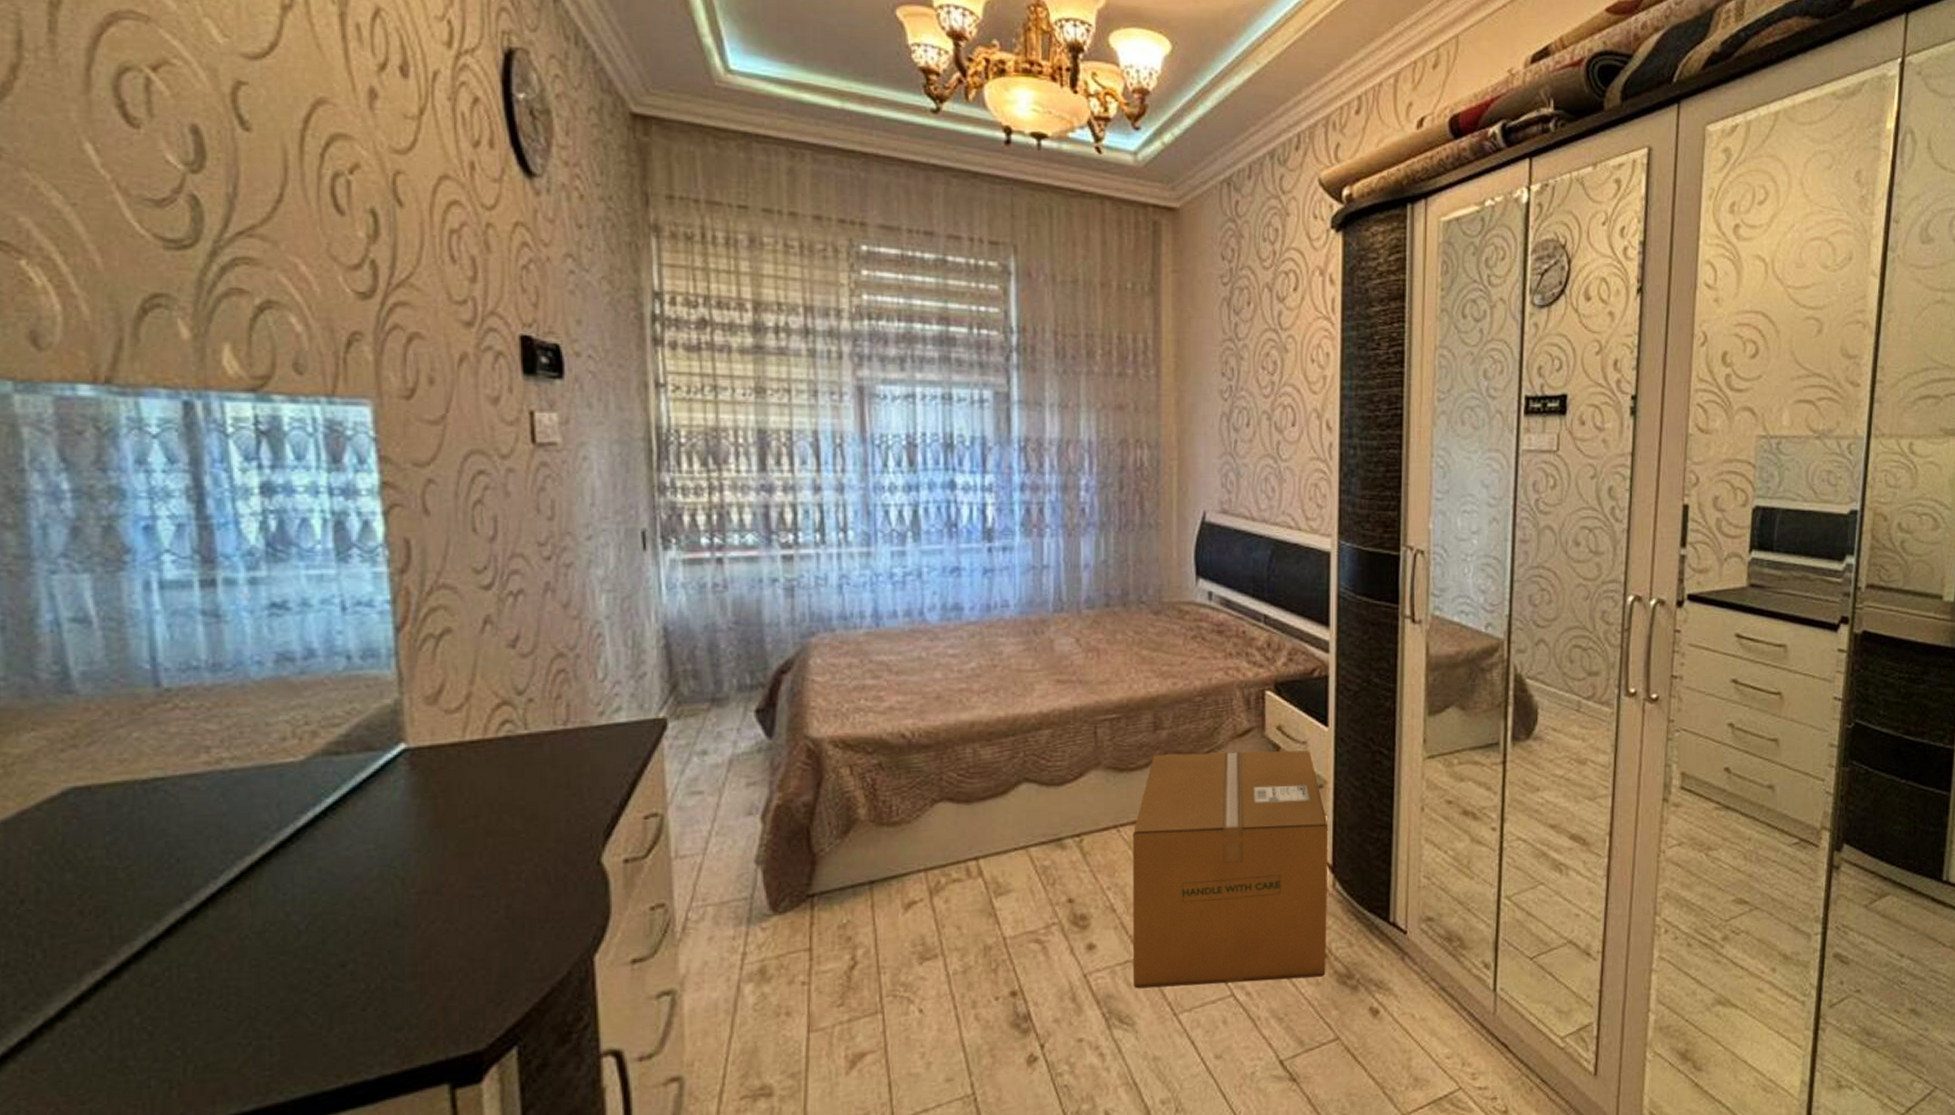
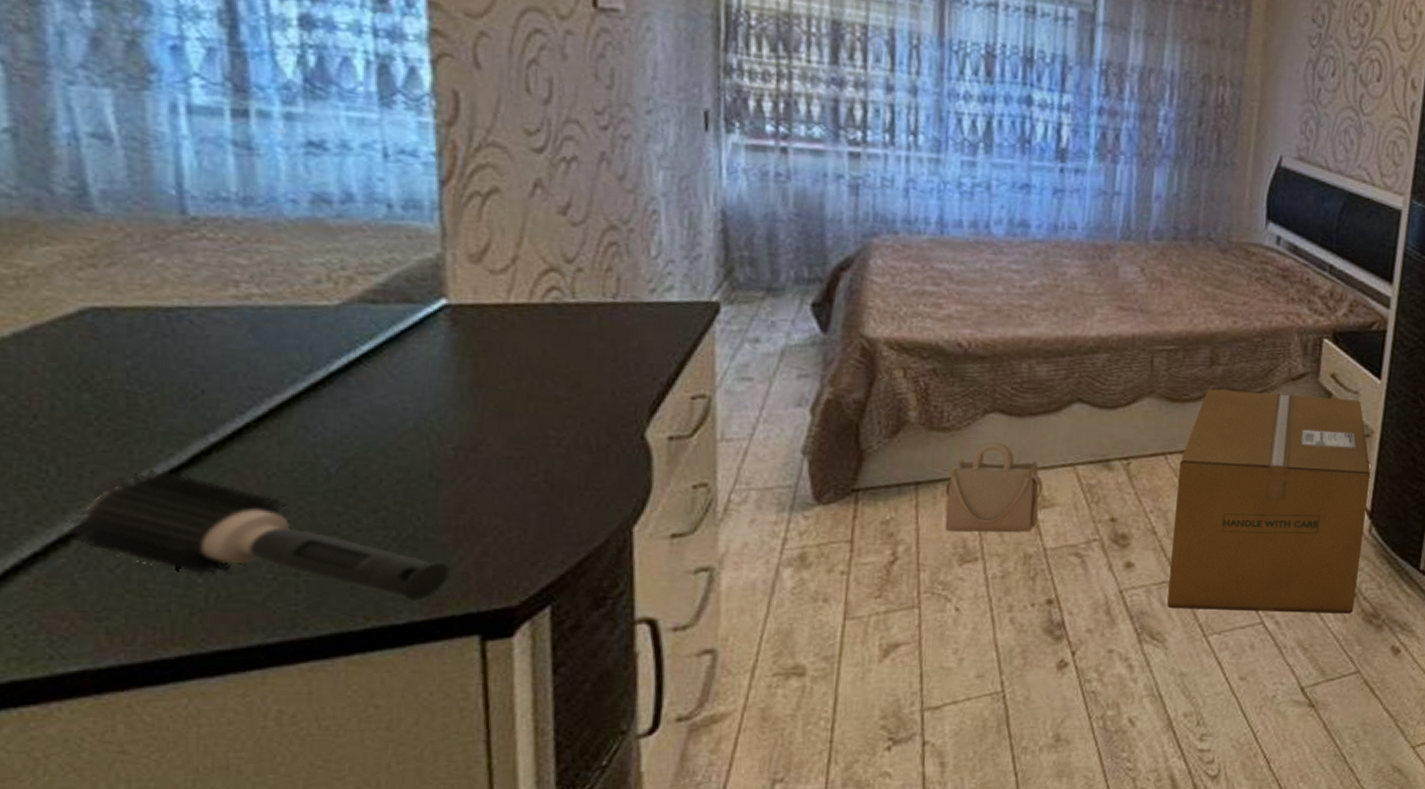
hairbrush: none [49,943,418,1054] -> present [64,470,451,601]
handbag: none [900,831,997,929] -> present [944,442,1044,532]

